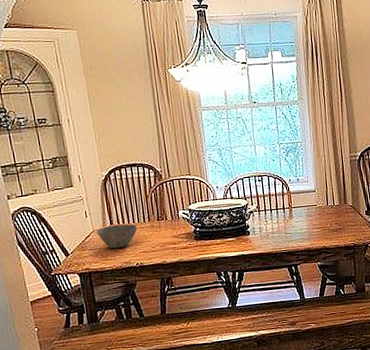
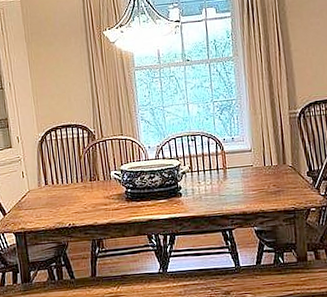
bowl: present [96,224,138,249] -> none [32,184,71,209]

